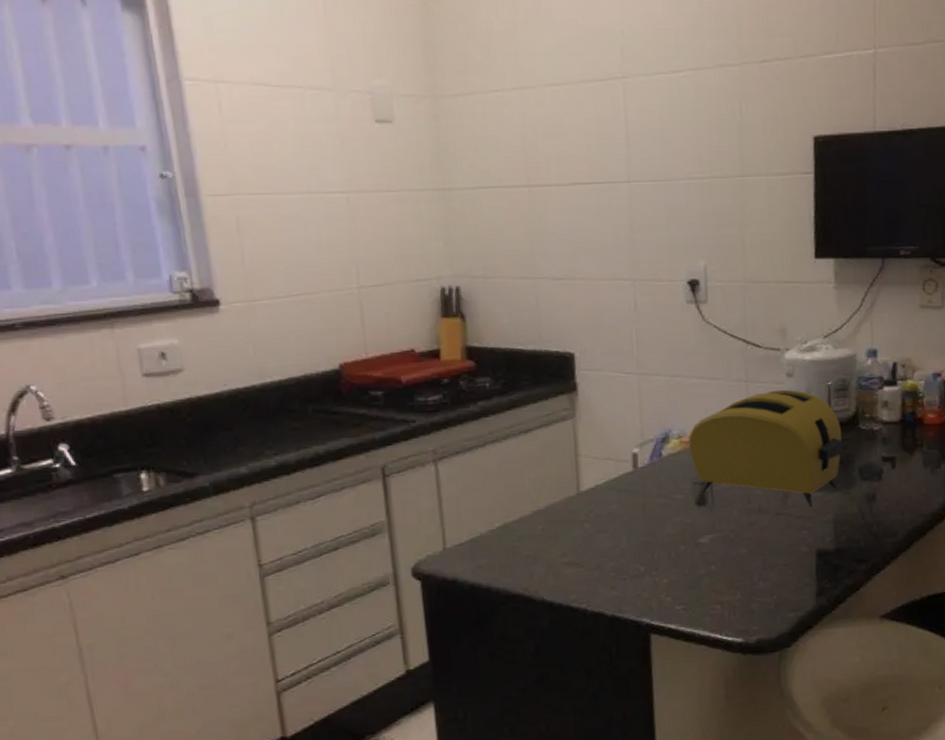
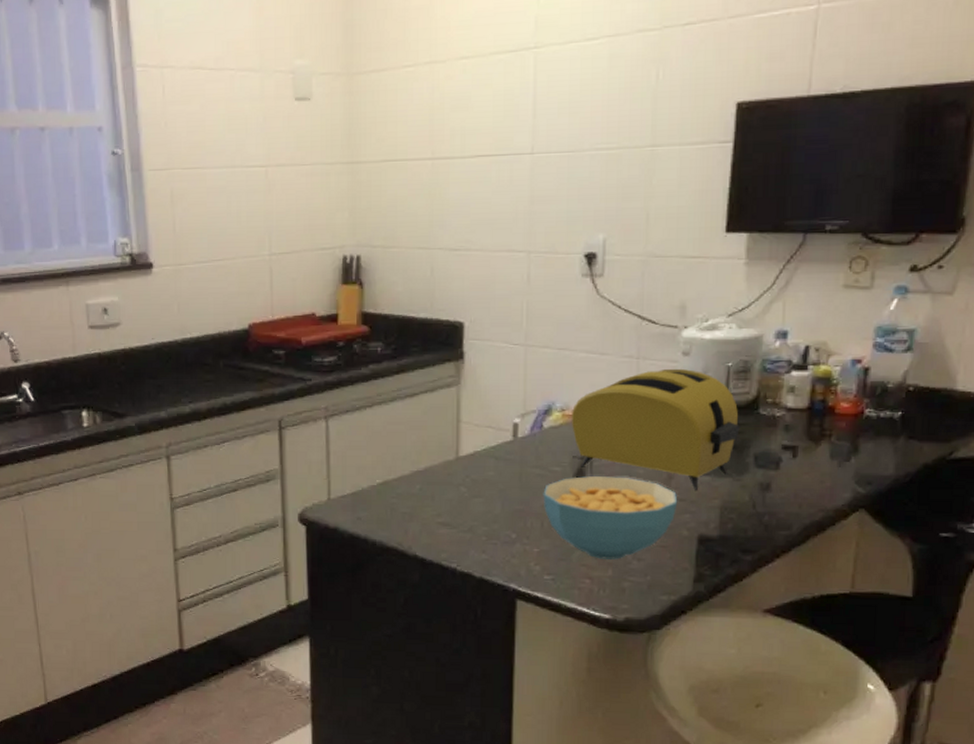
cereal bowl: none [667,499,795,584] -> present [543,476,678,561]

